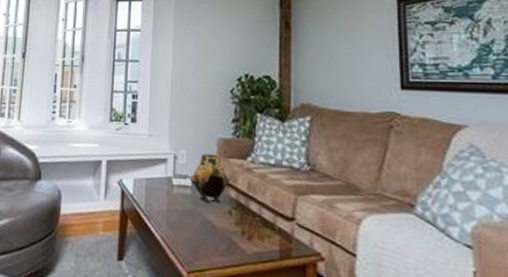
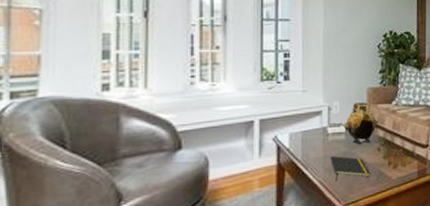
notepad: none [174,211,220,244] -> present [330,156,371,181]

